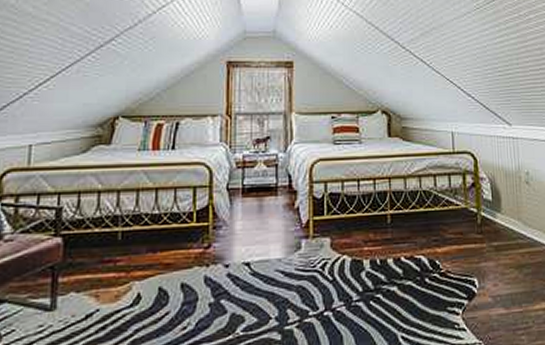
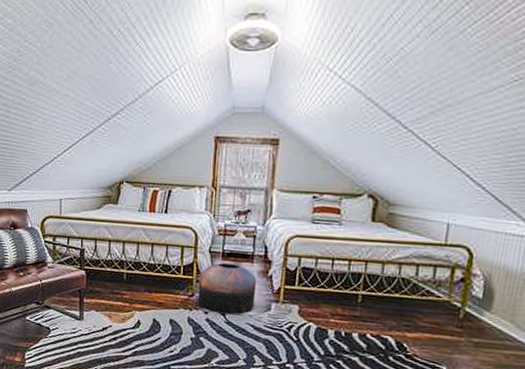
pouf: none [215,200,283,264] -> present [197,263,257,315]

